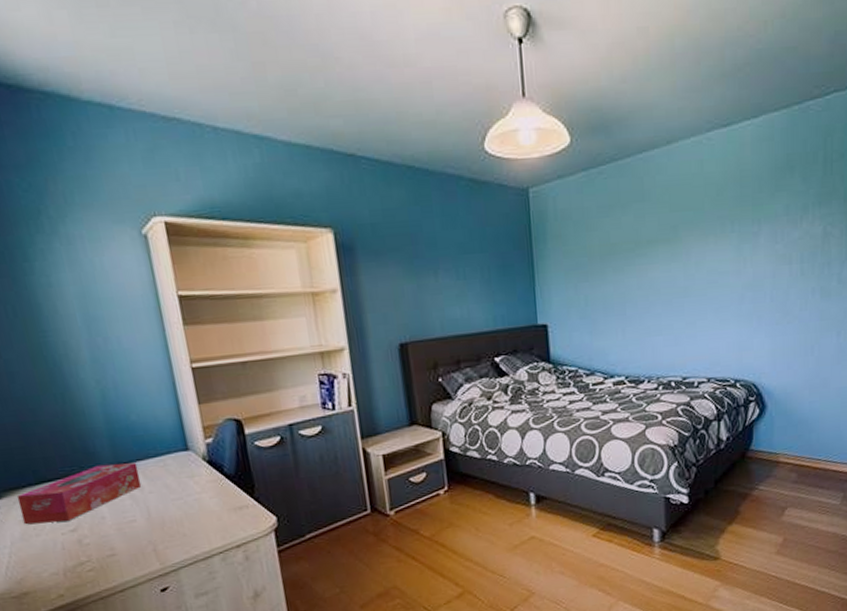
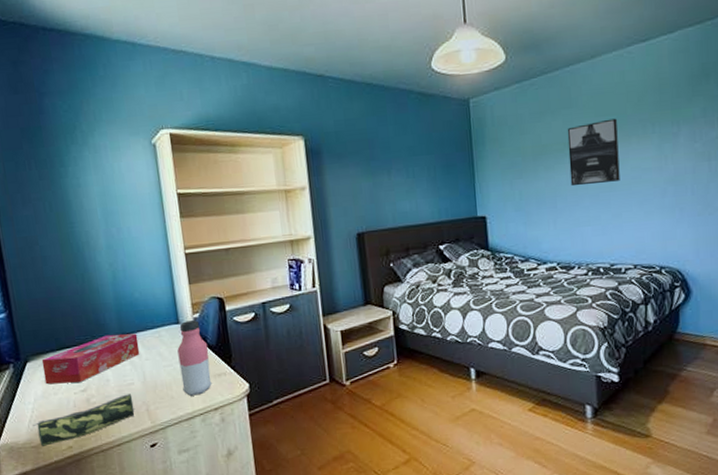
pencil case: none [12,532,139,596] -> present [33,394,135,446]
water bottle: none [188,446,232,533] -> present [177,320,212,396]
wall art: none [638,214,695,291] -> present [567,118,620,187]

